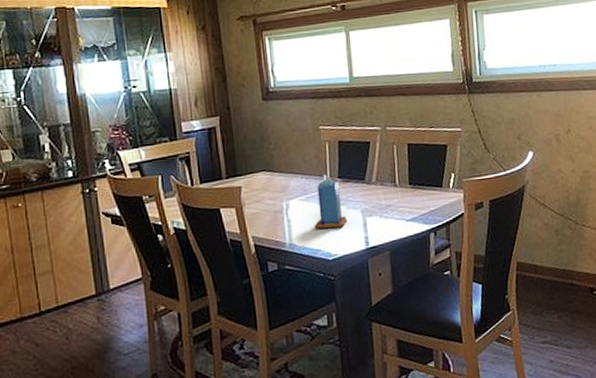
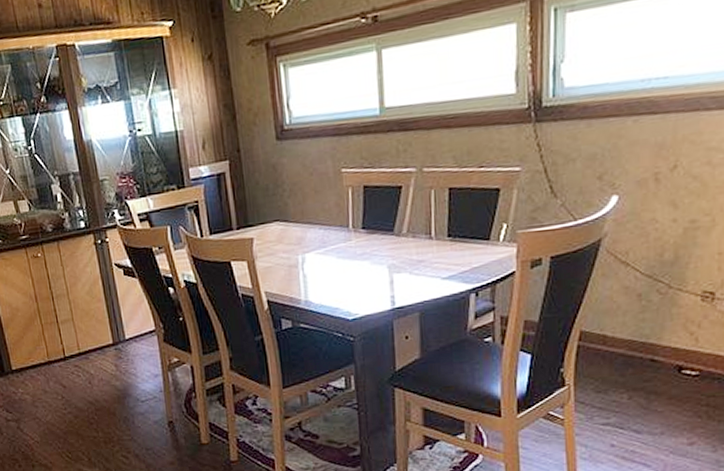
candle: present [314,174,348,229] -> none [332,224,371,286]

